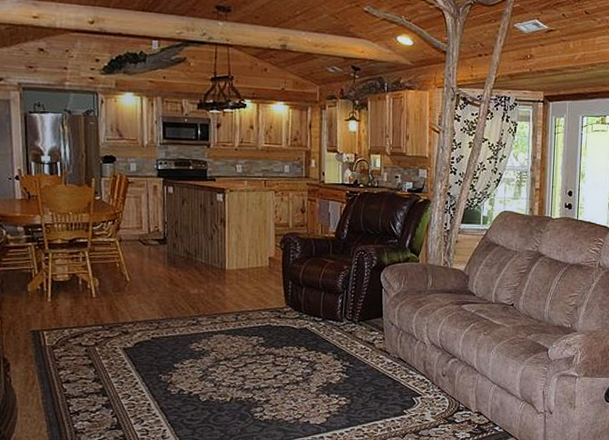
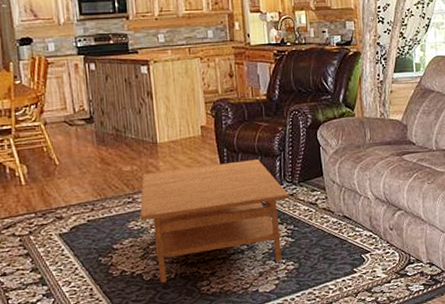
coffee table: none [202,295,348,405] -> present [139,159,290,283]

